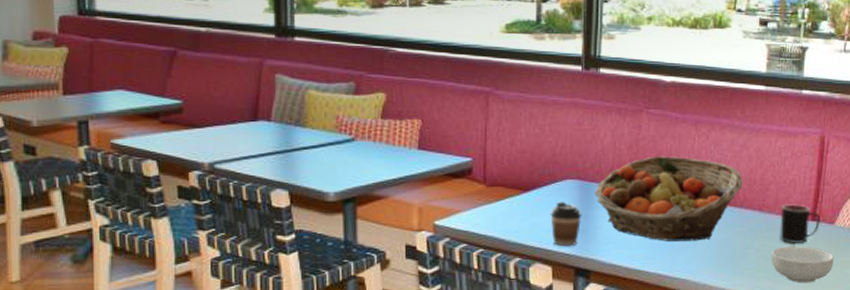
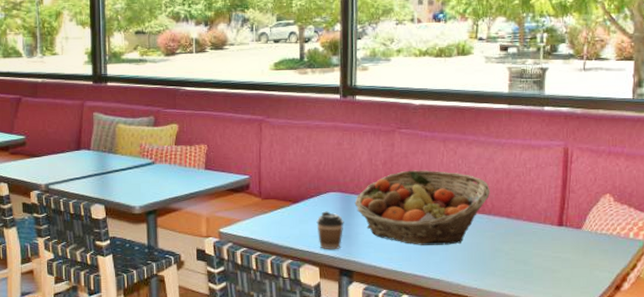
cereal bowl: present [771,247,834,283] -> none [520,250,582,284]
mug: present [780,204,821,245] -> none [528,211,568,248]

